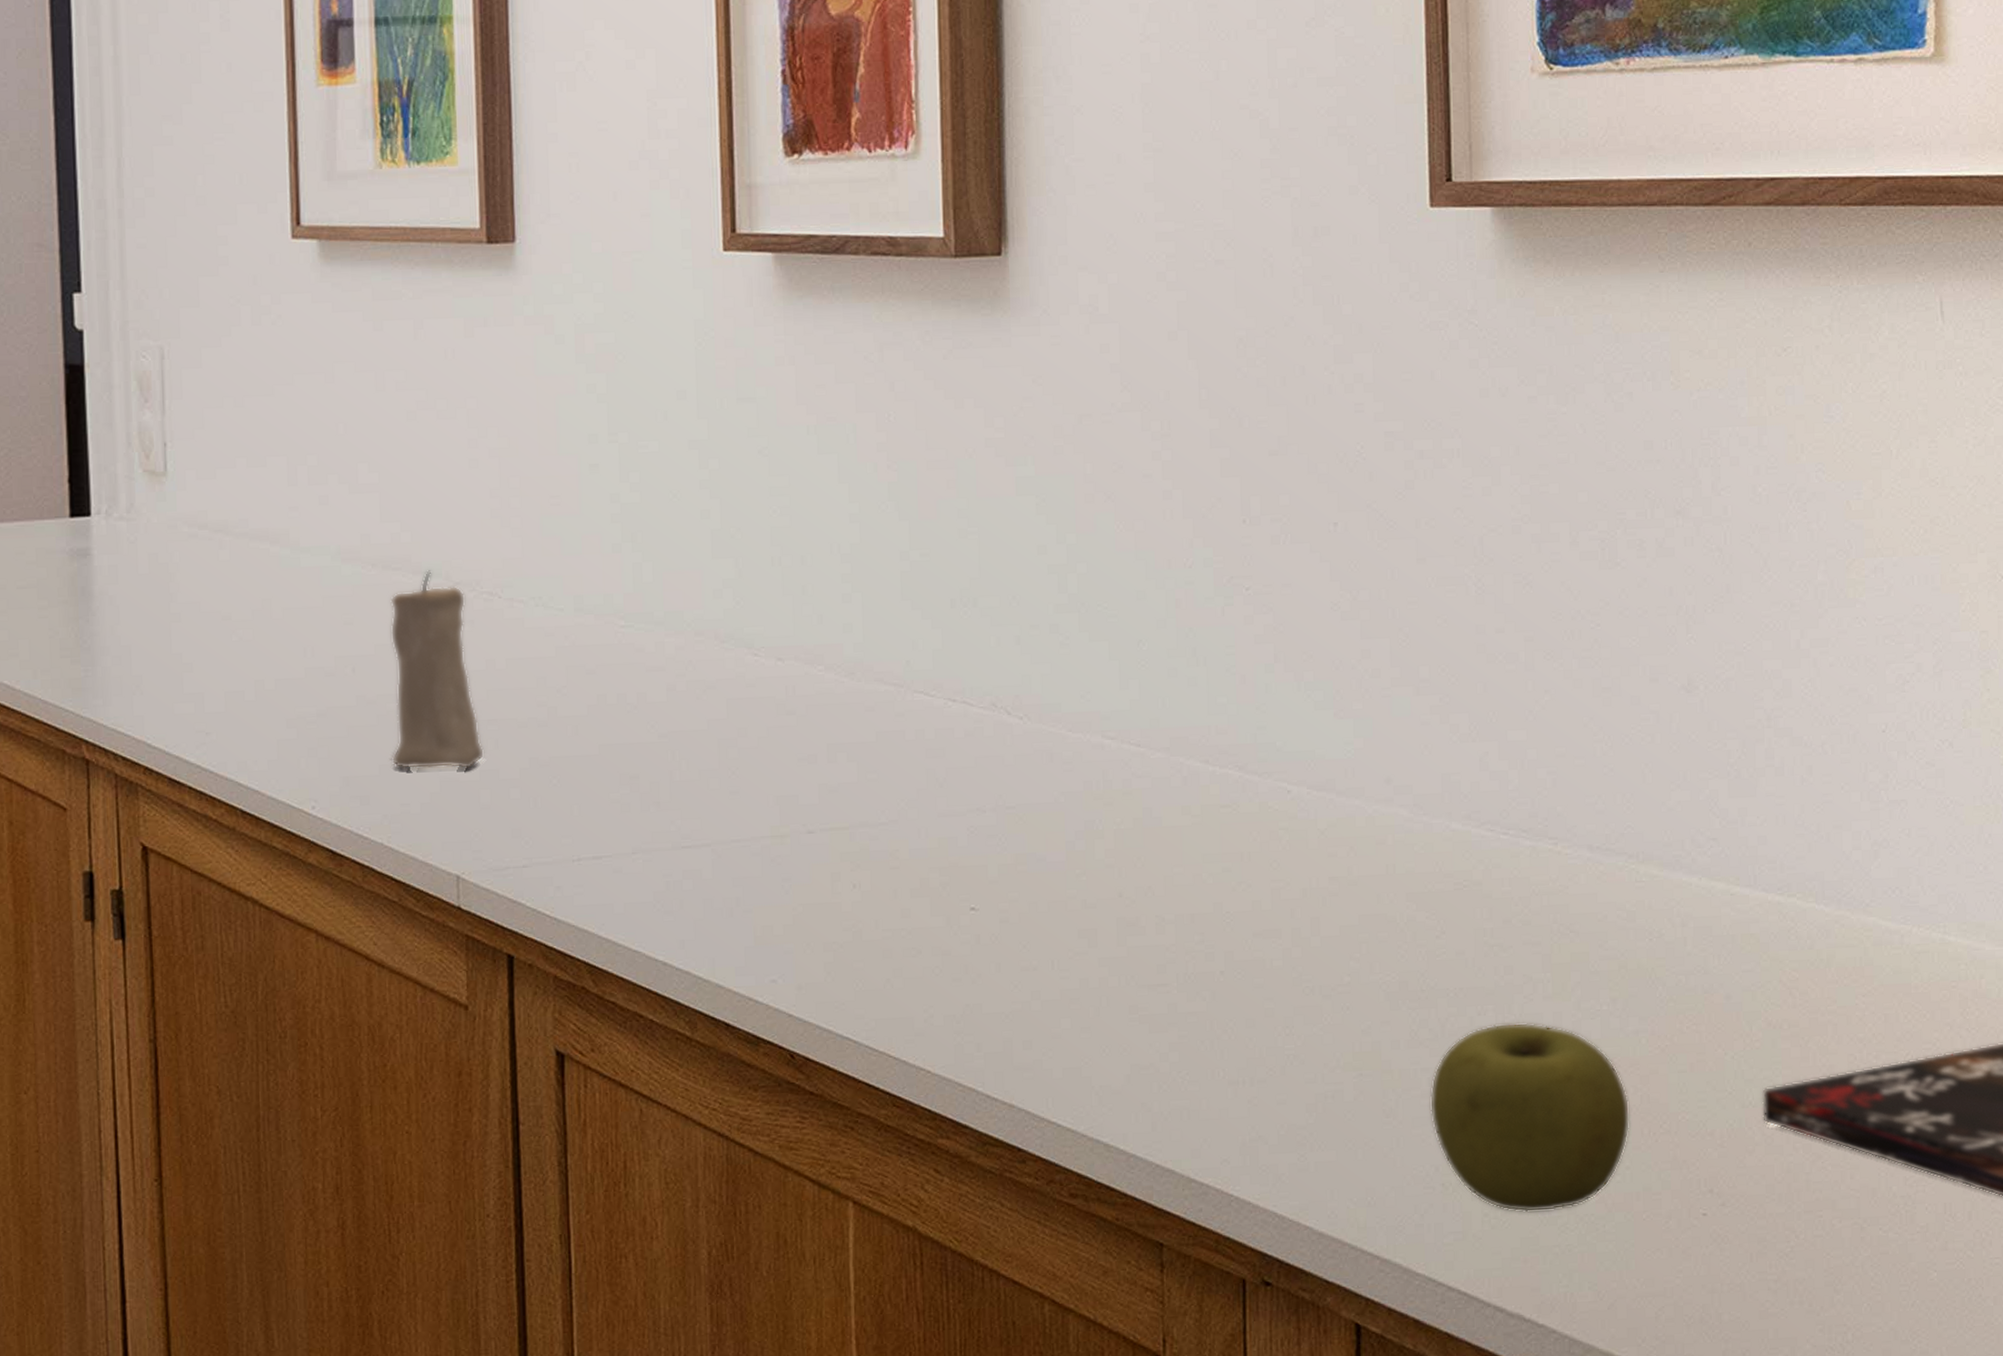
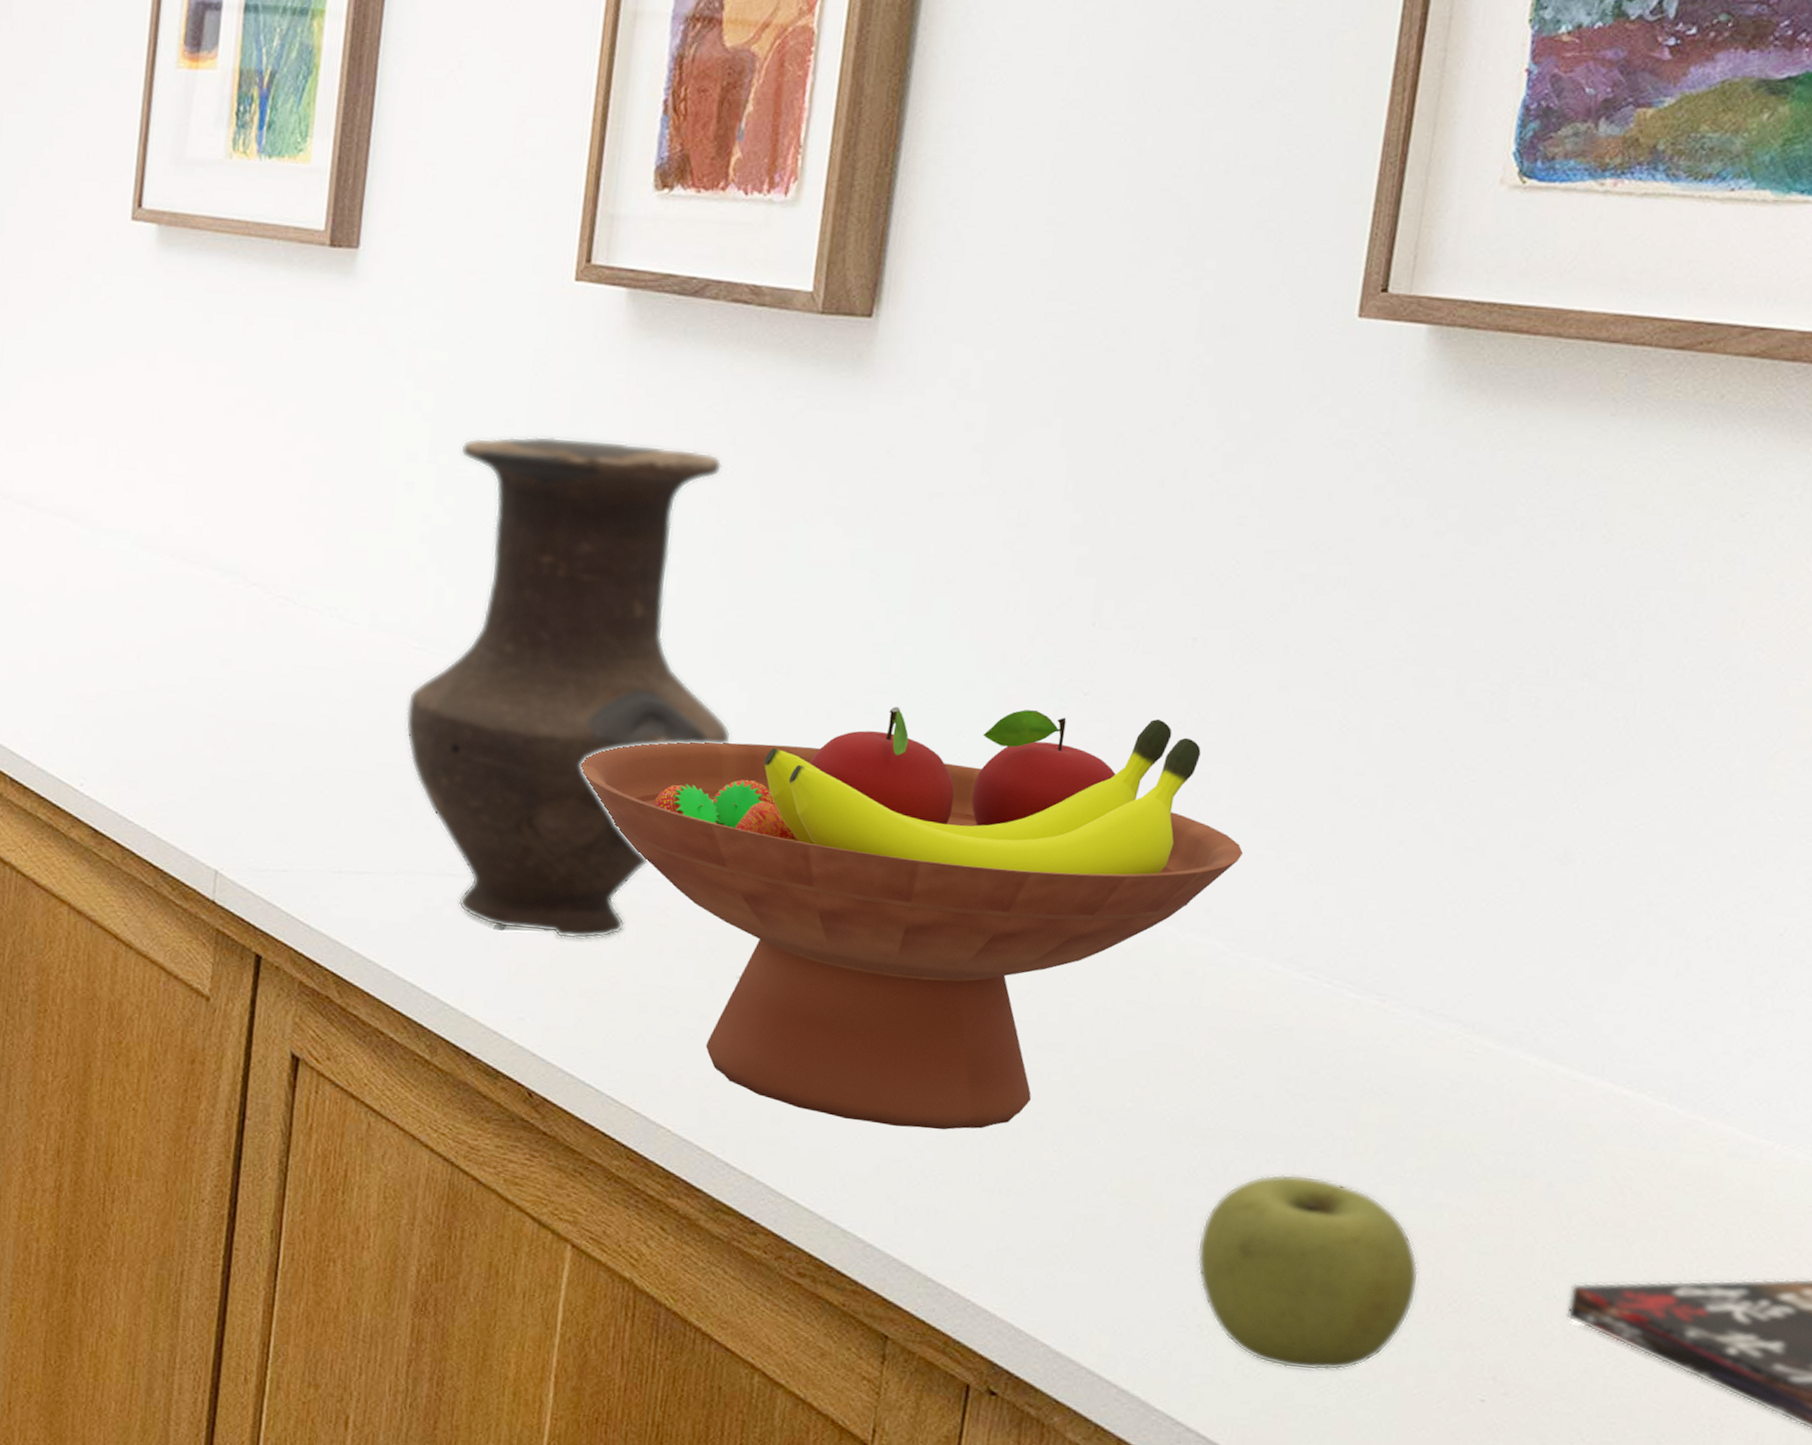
candle: present [390,570,485,770] -> none [164,567,261,769]
vase: none [621,401,932,895] -> present [405,436,732,939]
fruit bowl: none [795,603,1411,1034] -> present [581,706,1244,1130]

